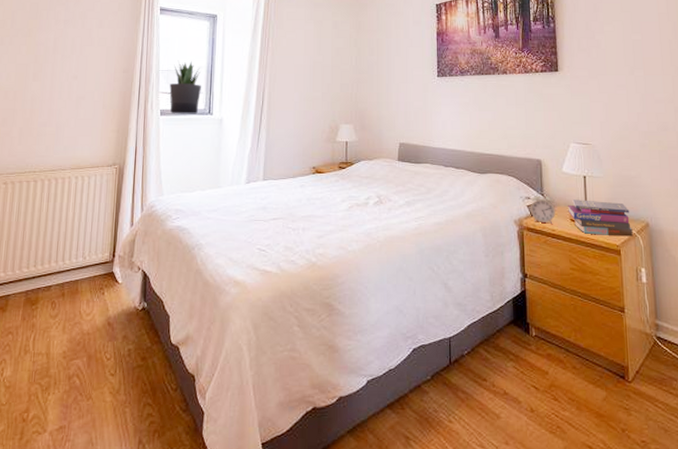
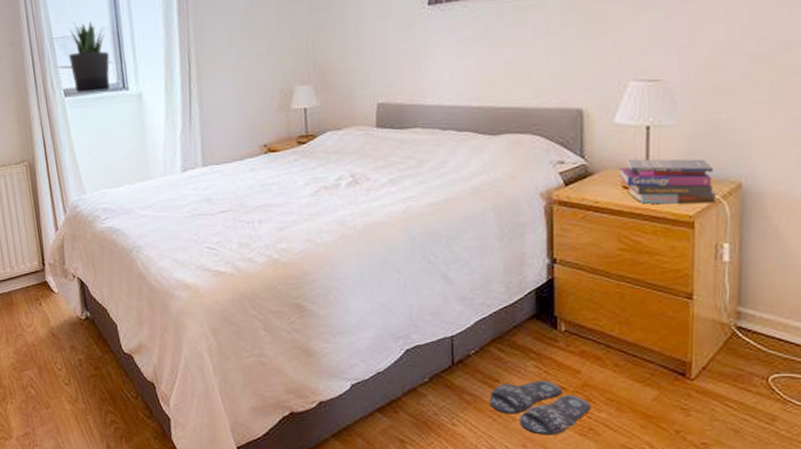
slippers: none [479,381,557,433] -> present [489,381,591,435]
alarm clock: present [530,192,556,224] -> none [563,153,602,194]

